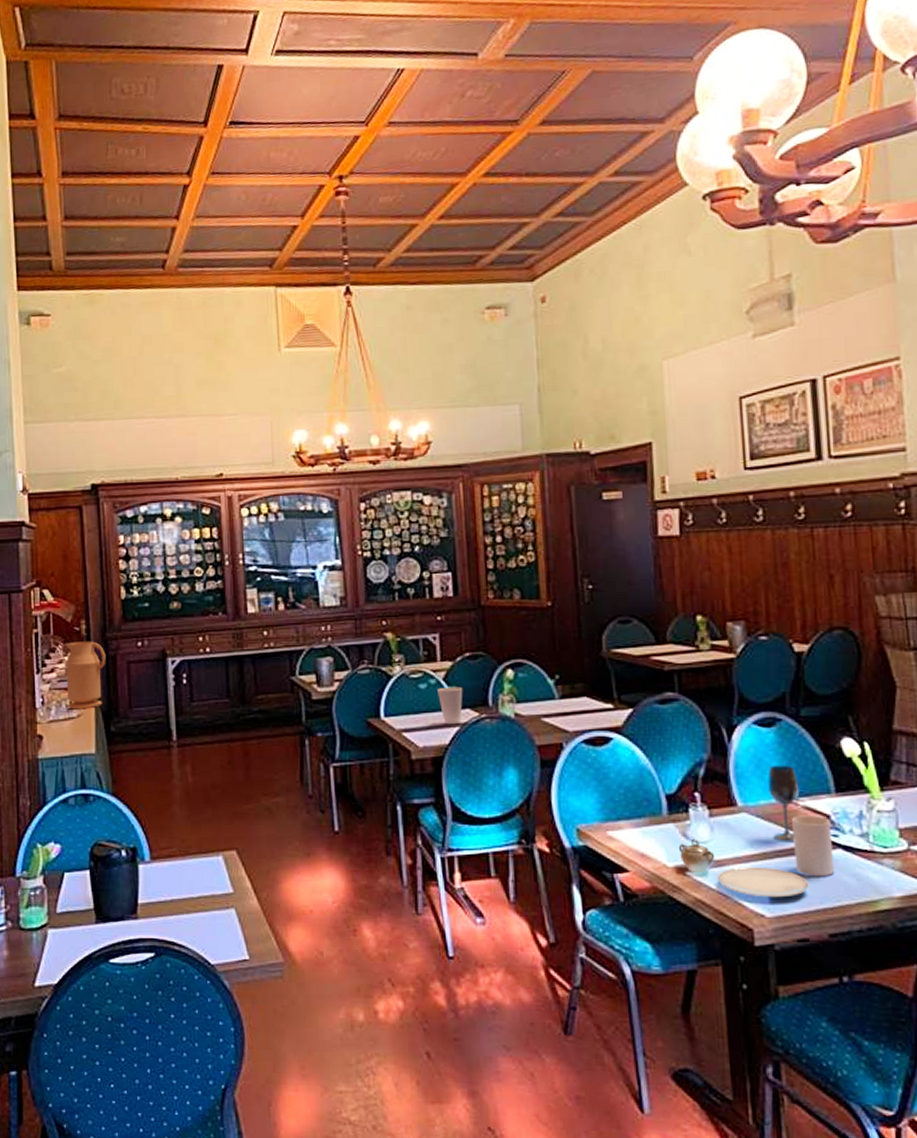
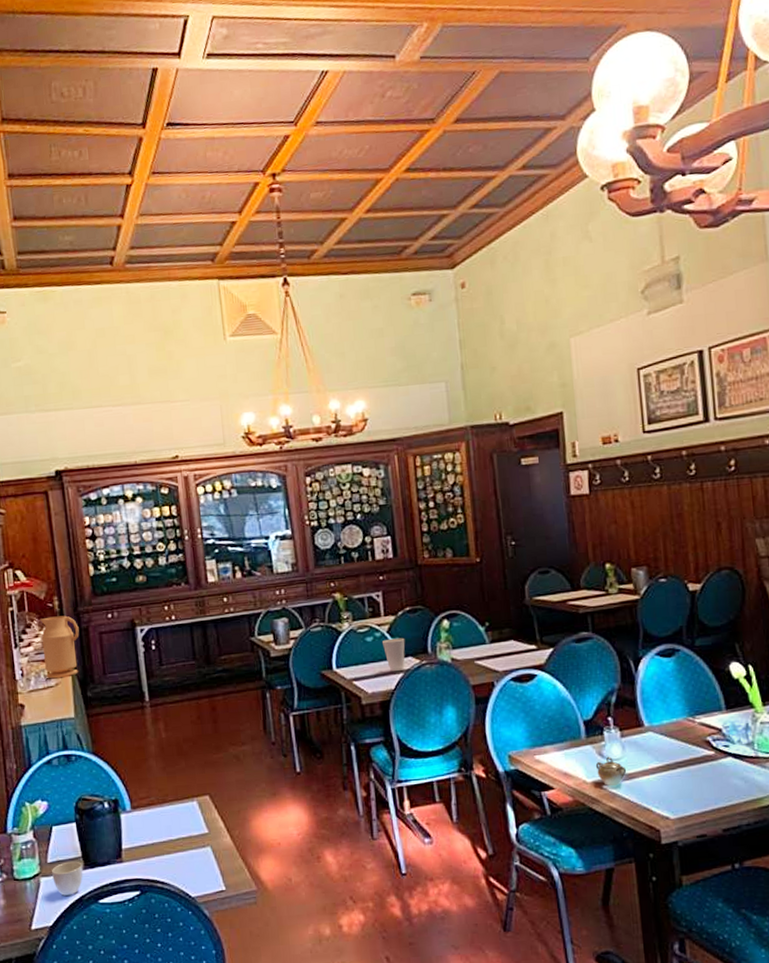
cup: none [61,913,94,951] -> present [52,861,83,896]
plate: present [717,866,809,898] -> none [628,776,706,803]
wine glass: present [767,765,800,842] -> none [669,688,696,755]
cup: present [792,815,835,877] -> none [690,730,727,782]

